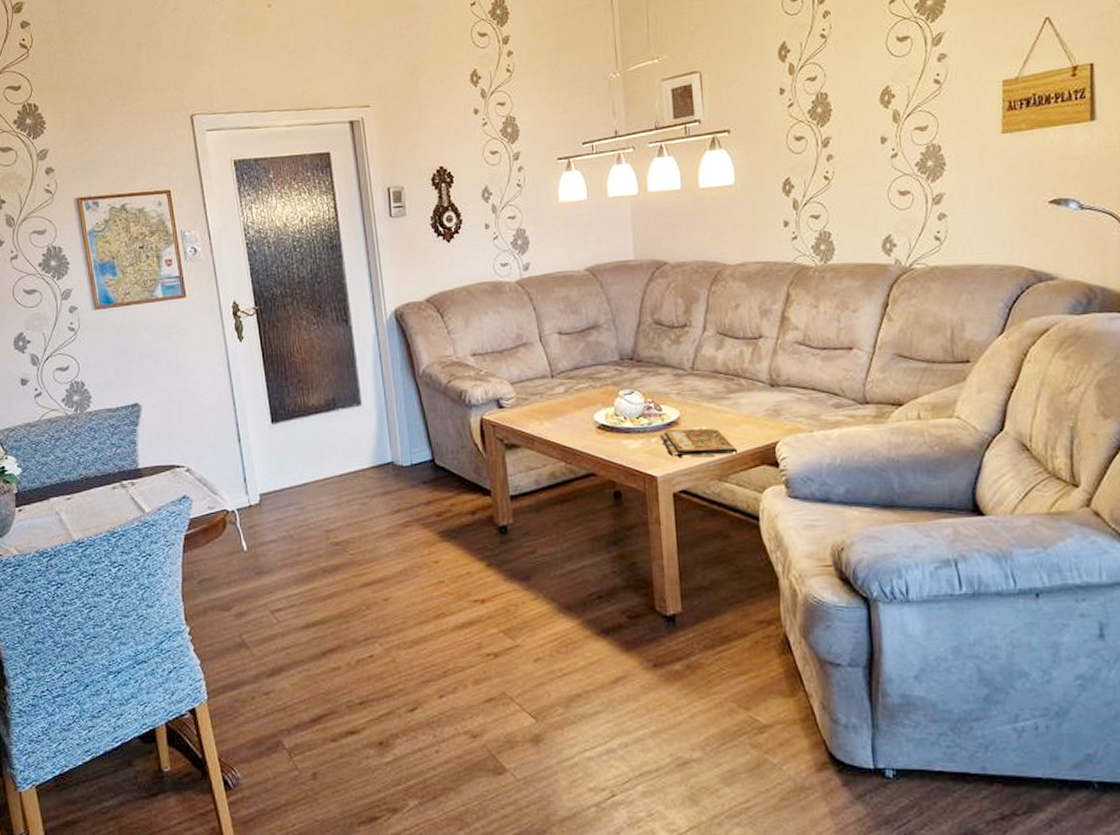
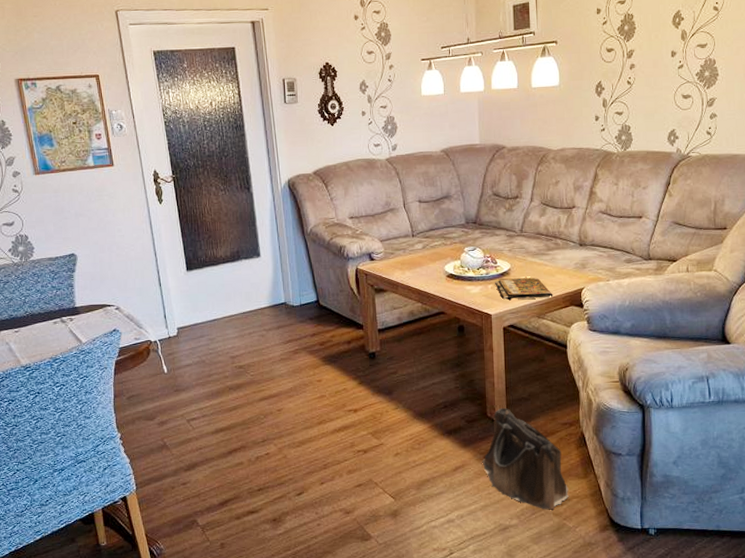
saddlebag: none [650,600,770,739] -> present [482,408,569,510]

